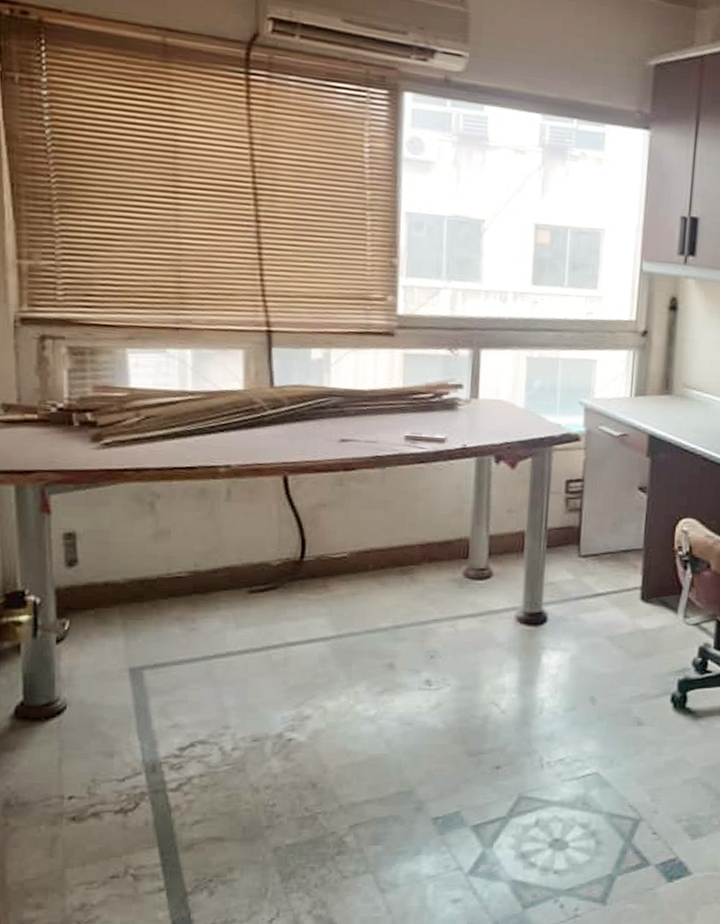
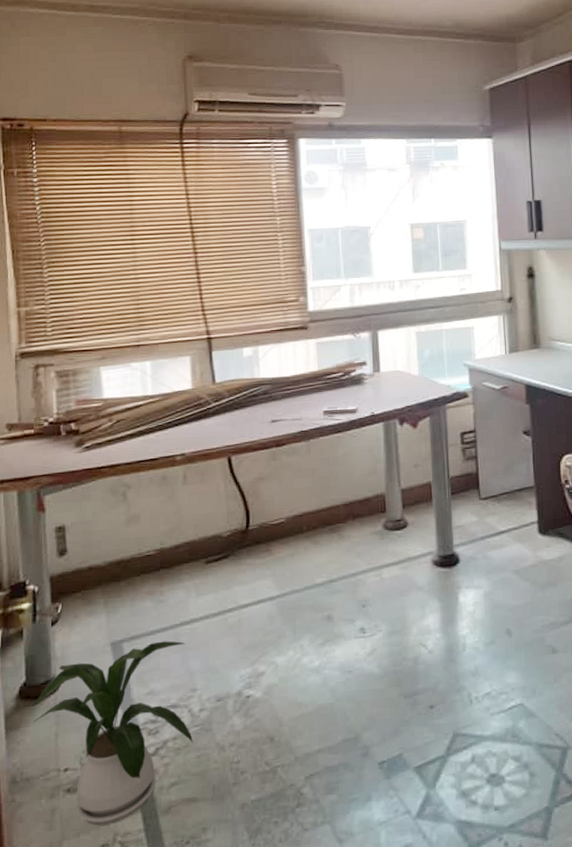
house plant: none [29,672,223,856] -> present [30,640,193,826]

